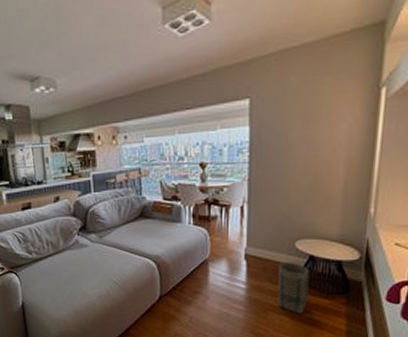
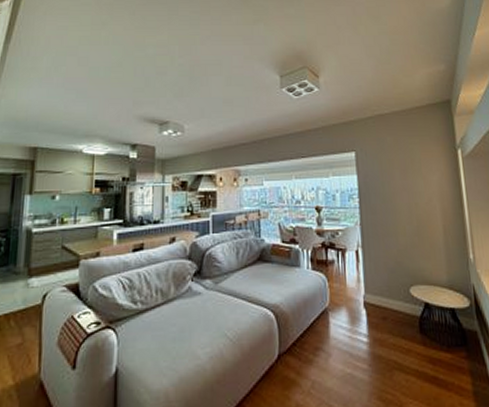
basket: present [278,262,309,314] -> none [398,311,430,372]

